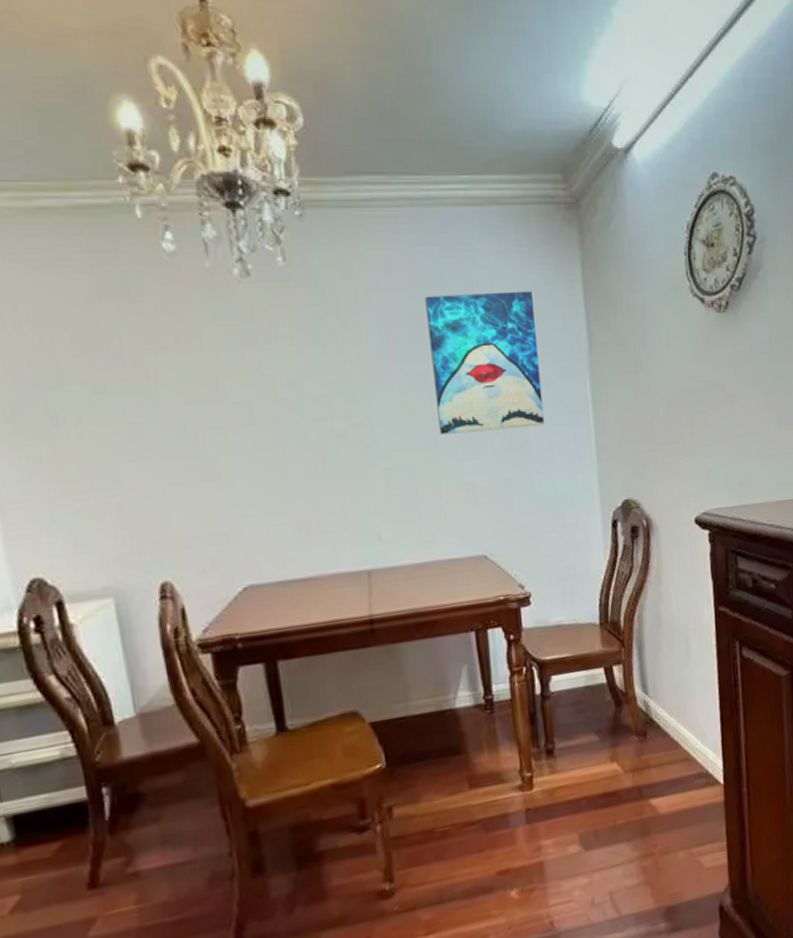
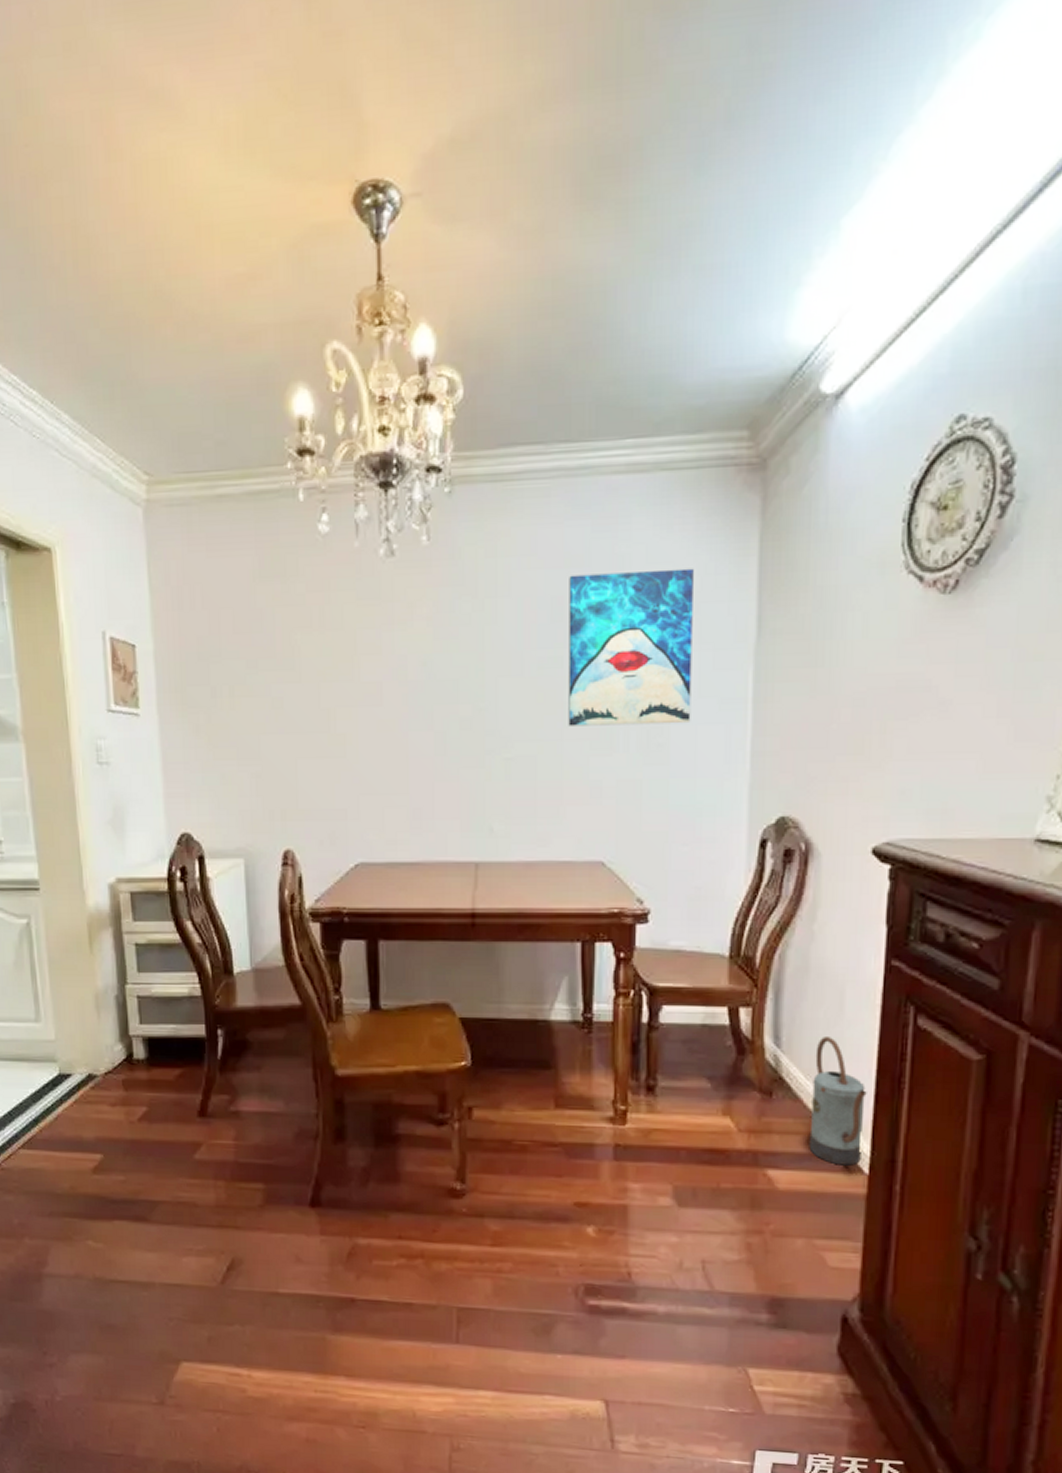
watering can: none [674,677,717,782] -> present [809,1037,867,1166]

